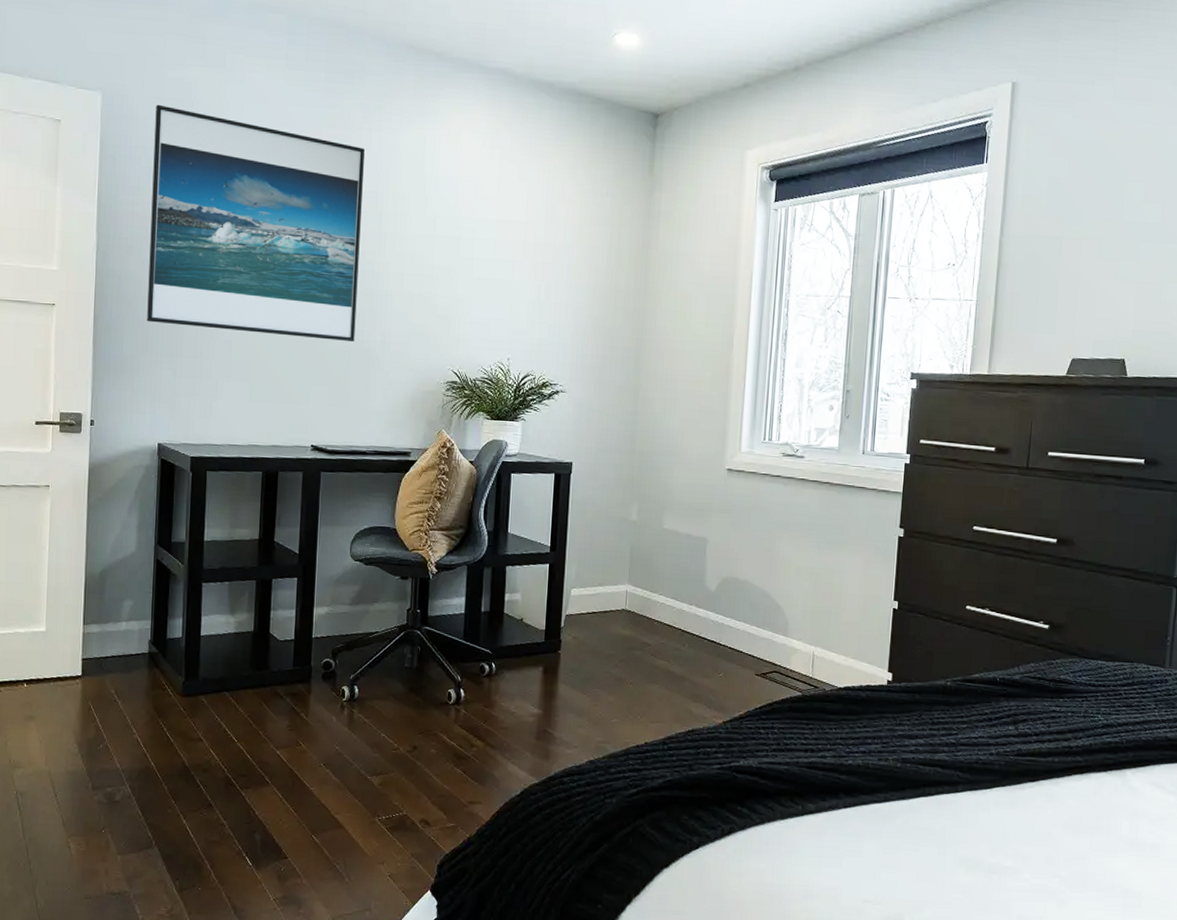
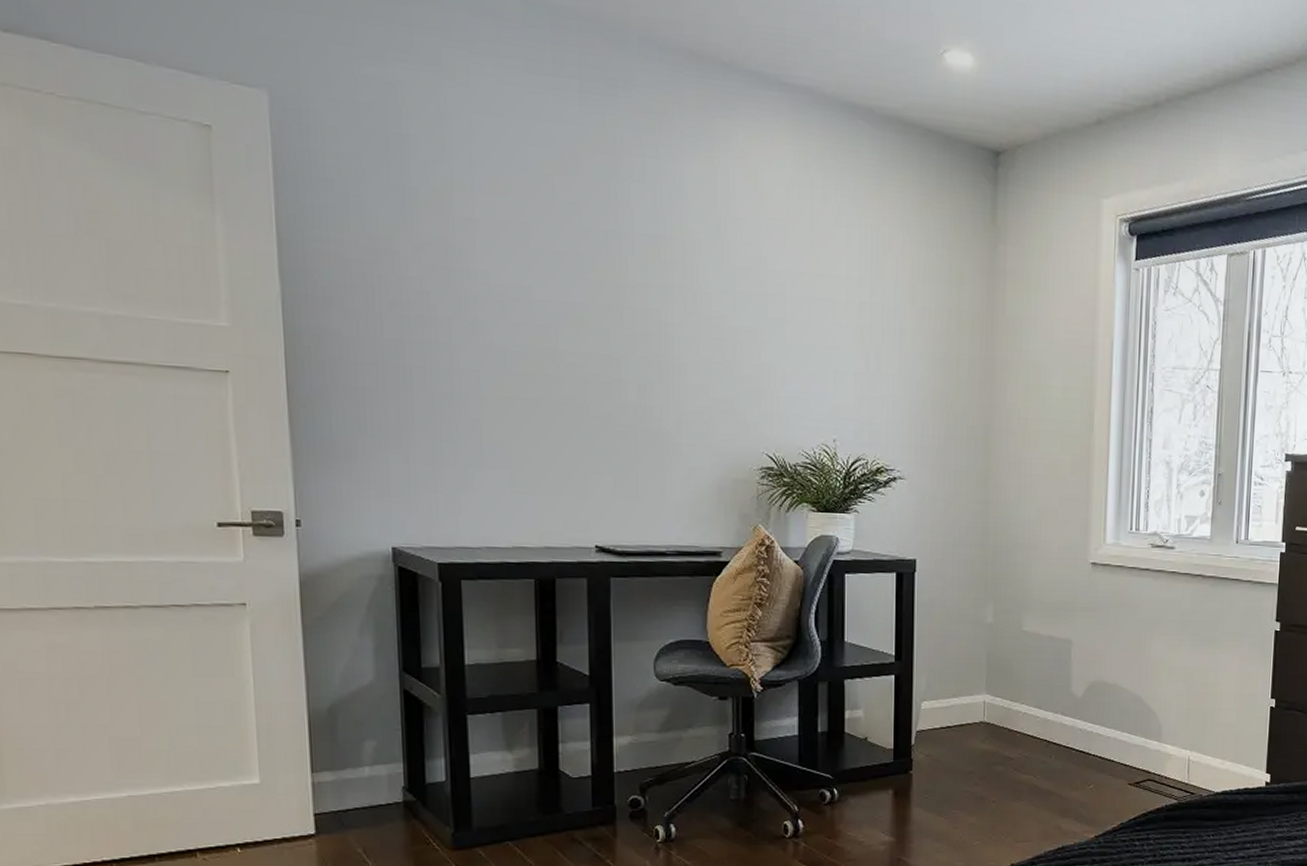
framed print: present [147,104,365,341] -> none [348,110,642,420]

